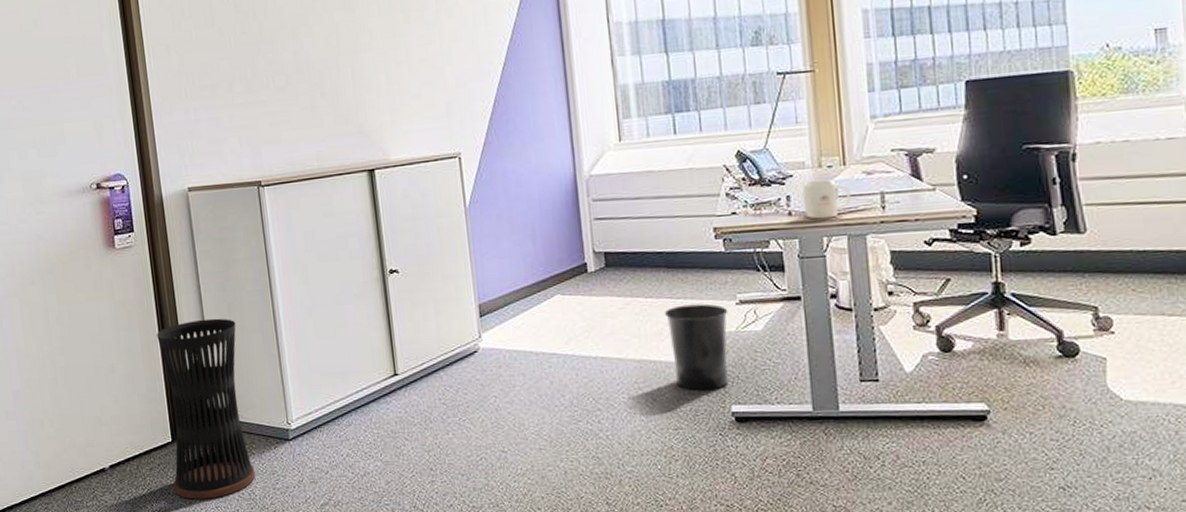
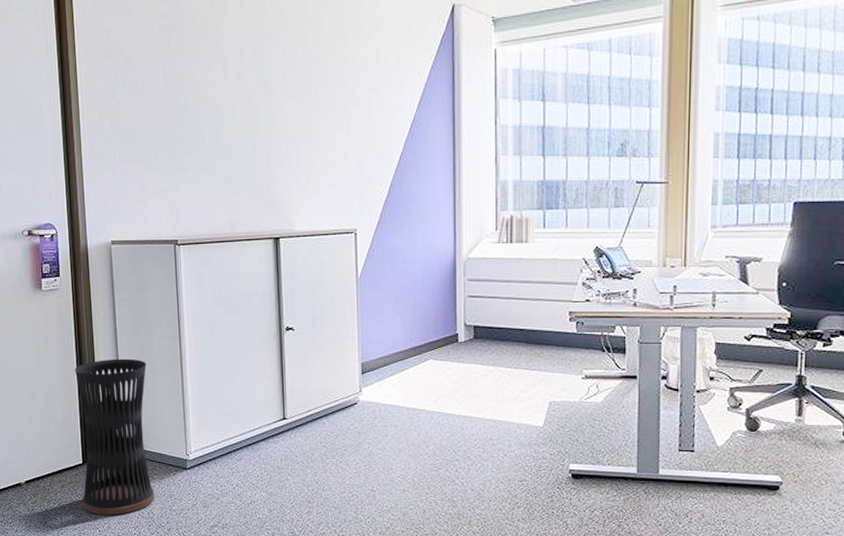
books: none [622,120,666,157] -> present [497,214,535,245]
waste bin: present [664,303,729,391] -> none [520,376,575,450]
mug: present [802,179,851,220] -> none [647,277,688,311]

